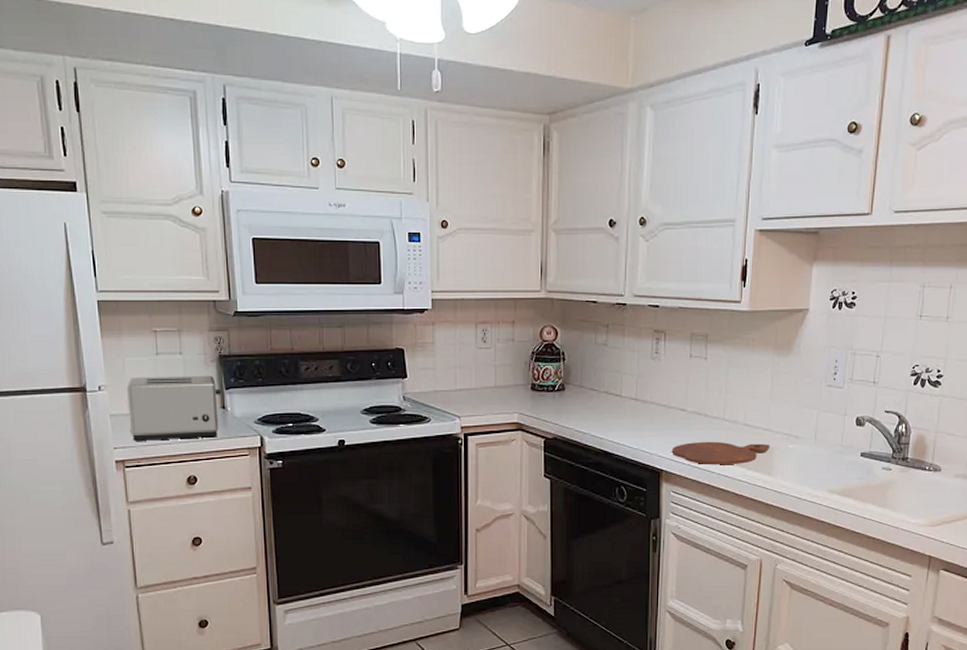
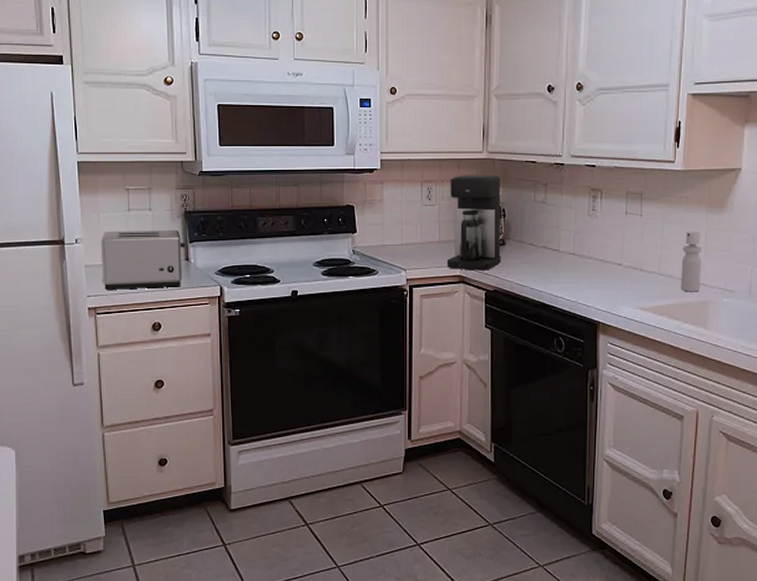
coffee maker: none [504,315,560,417] -> present [447,175,501,271]
cutting board: present [671,441,770,465] -> none [608,295,705,318]
spray bottle: none [746,374,767,438] -> present [681,231,701,292]

